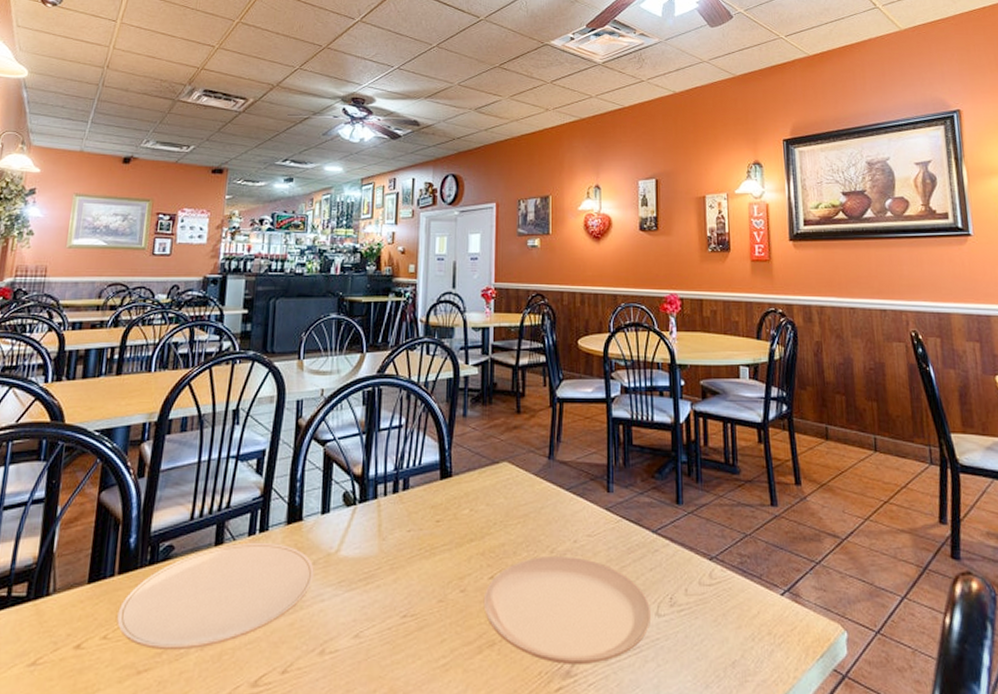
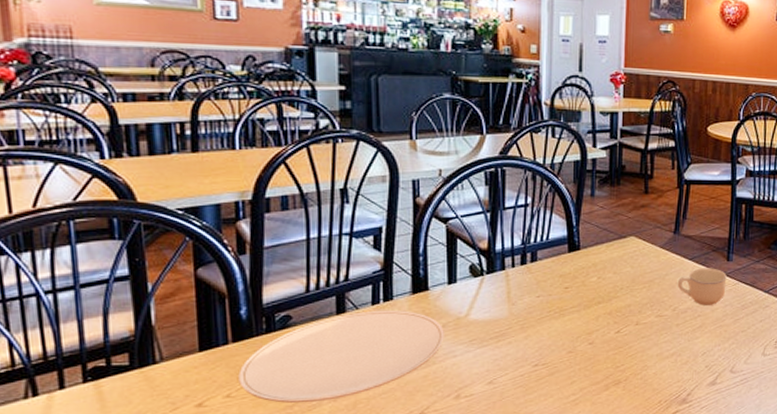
plate: present [483,555,652,664] -> none [610,312,759,394]
cup: none [554,500,608,547] -> present [677,268,727,306]

